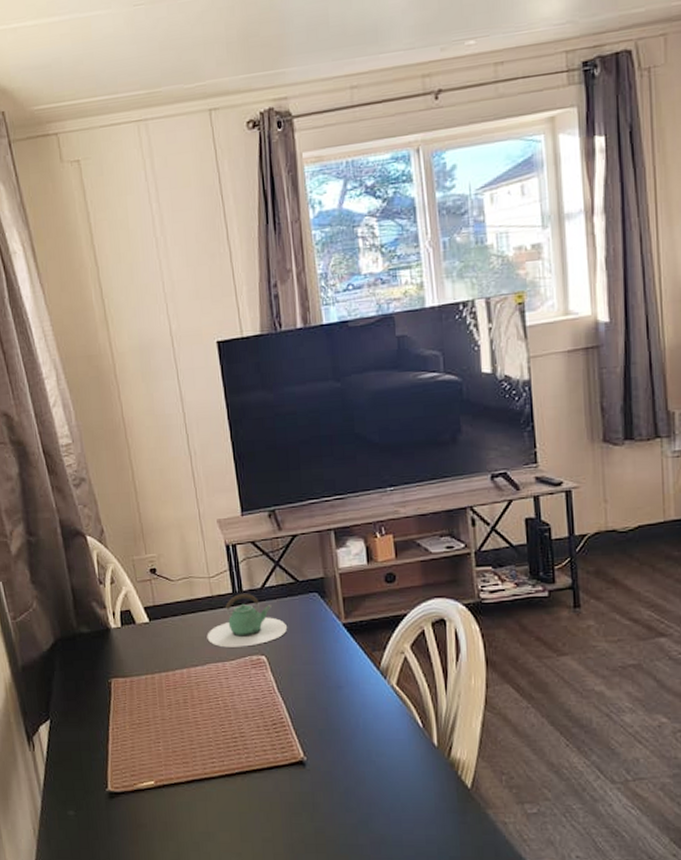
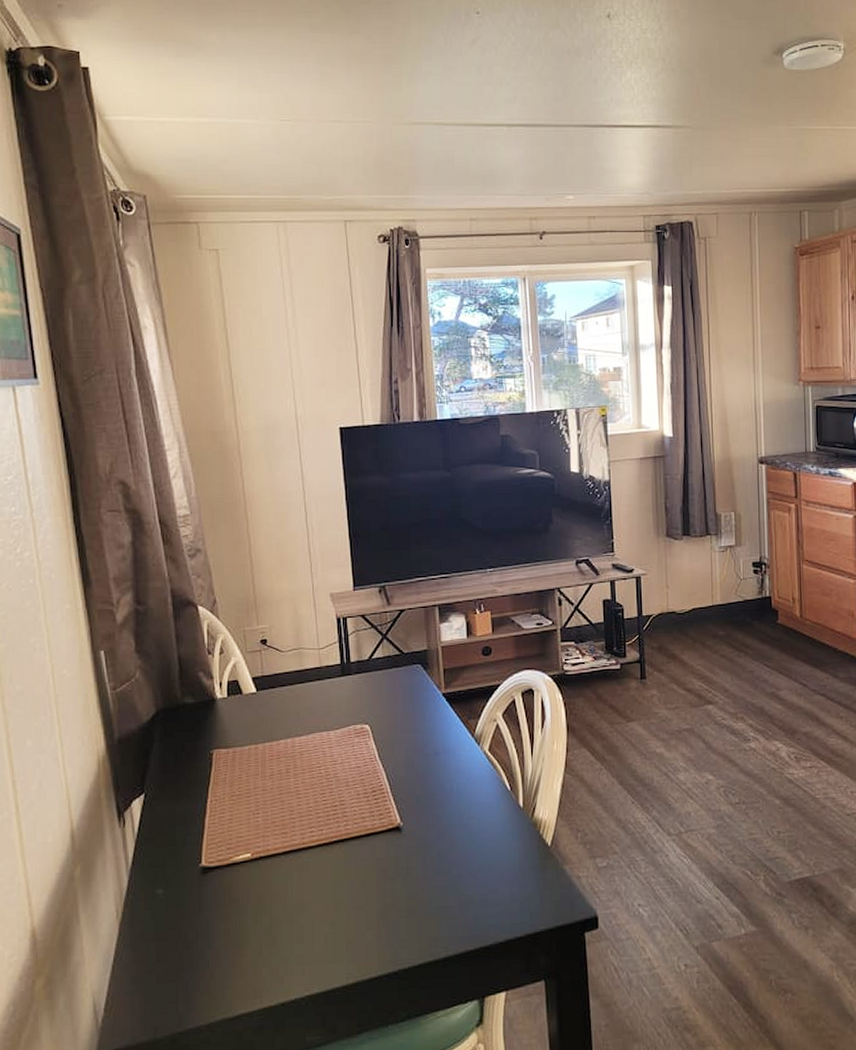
teapot: present [207,594,288,648] -> none [313,665,392,717]

